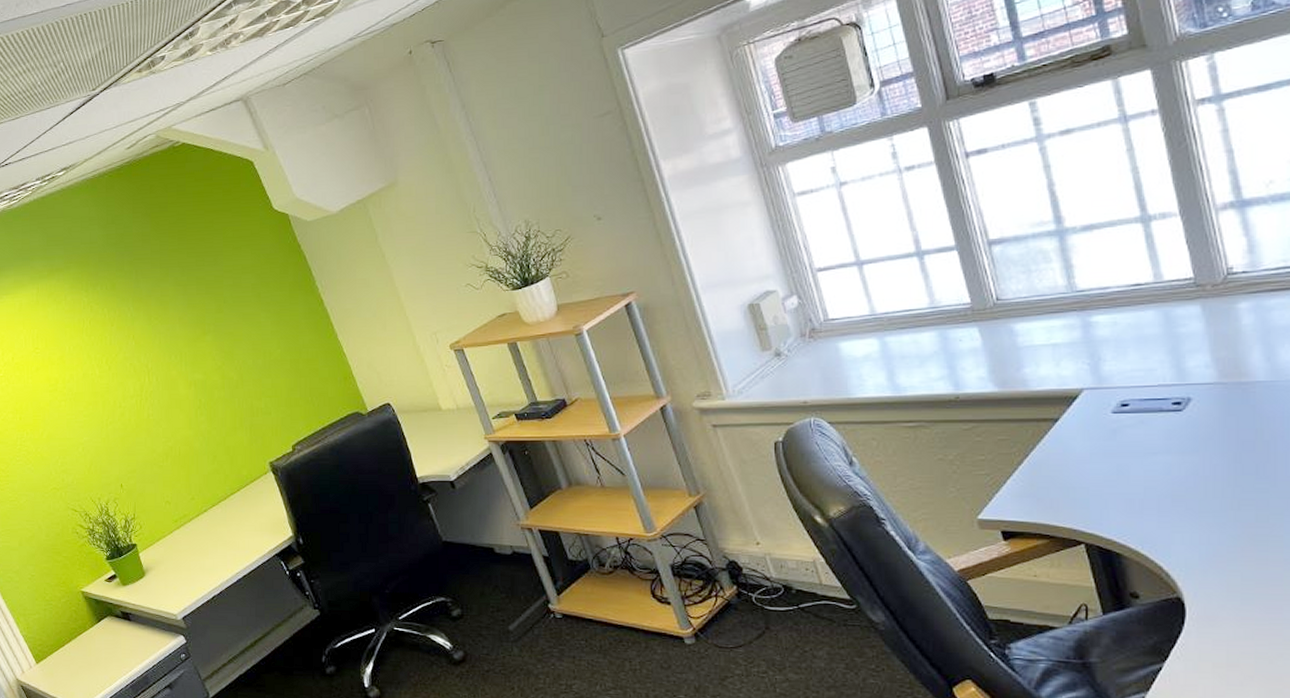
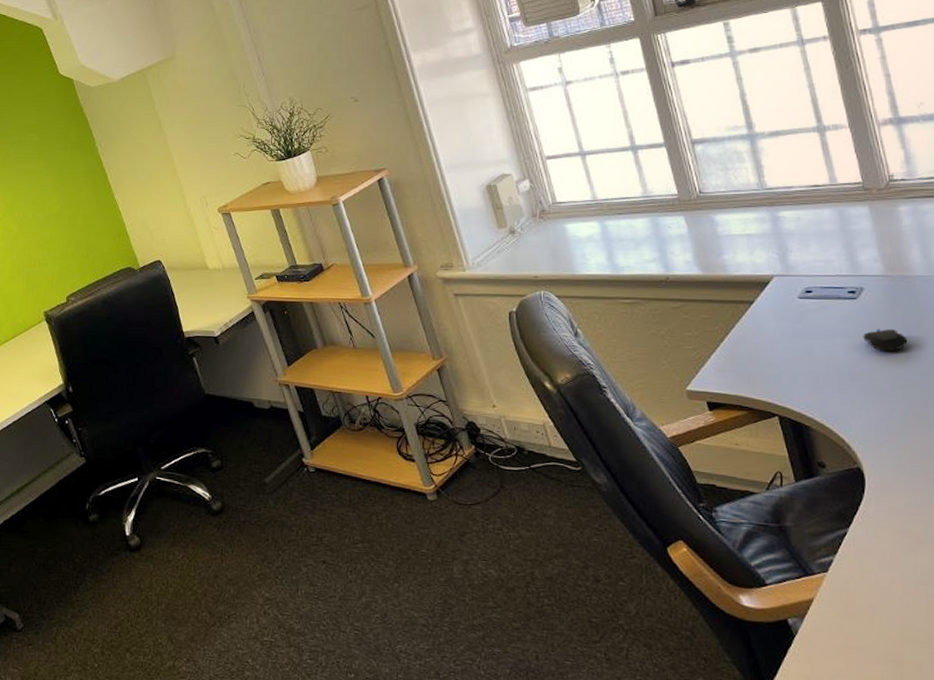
computer mouse: none [1189,443,1243,468] -> present [863,329,908,352]

